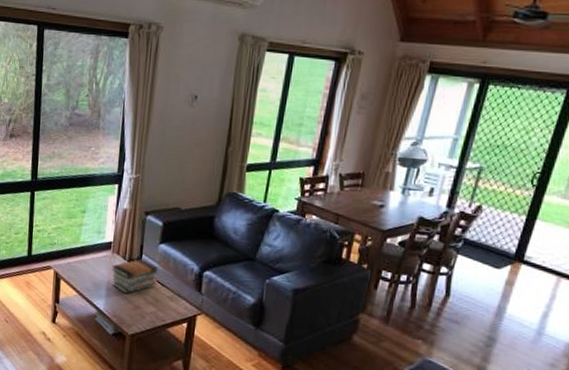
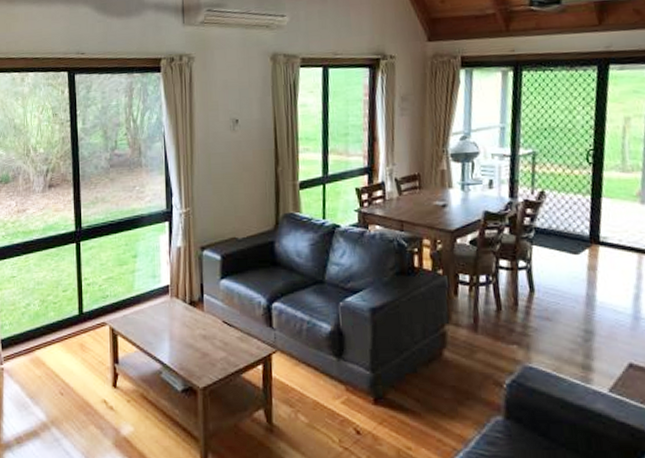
book stack: present [111,258,158,294] -> none [171,299,223,342]

